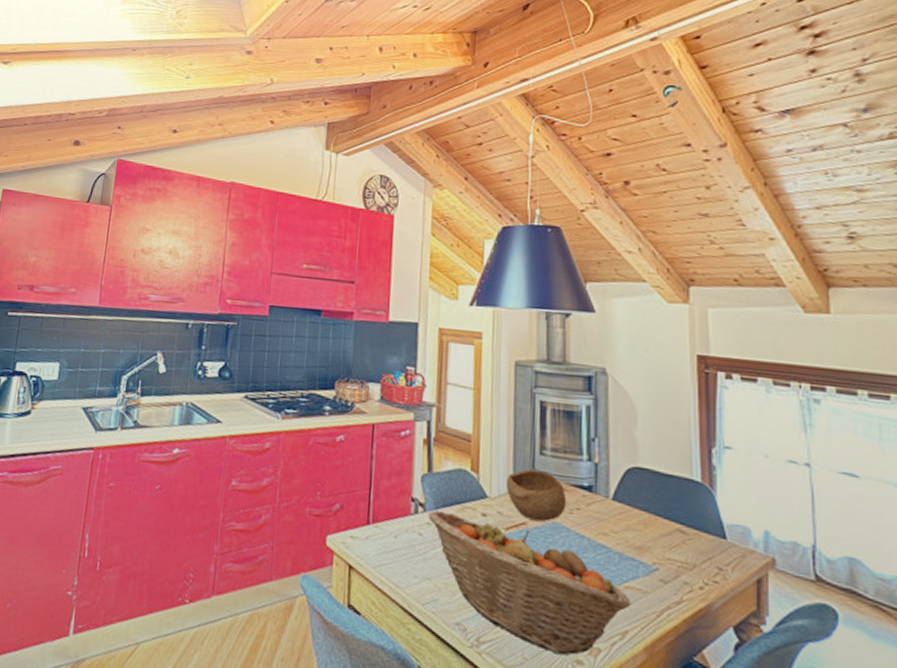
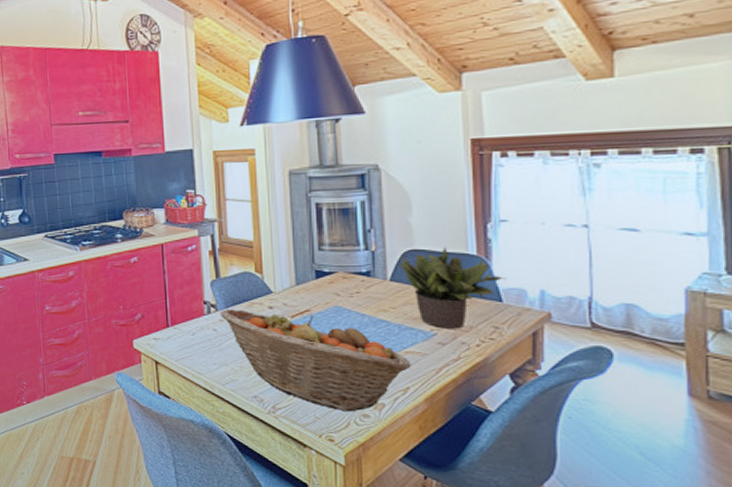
bowl: present [506,468,567,522] -> none [289,263,347,308]
potted plant: none [623,468,731,566] -> present [400,246,507,329]

